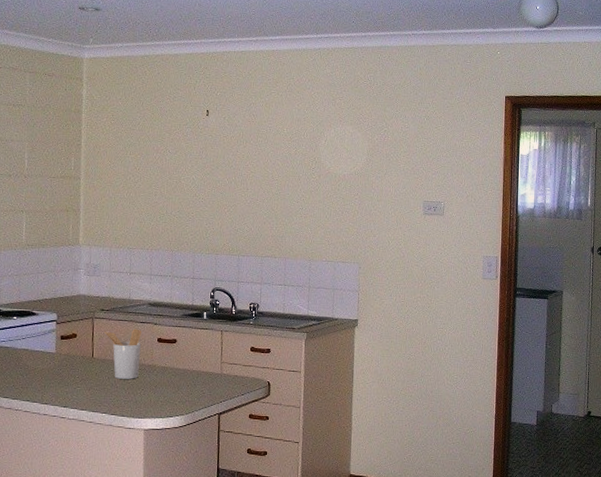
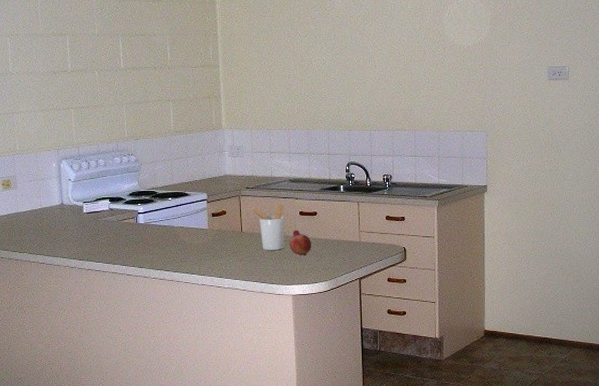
fruit: none [144,358,169,386] -> present [289,230,312,255]

